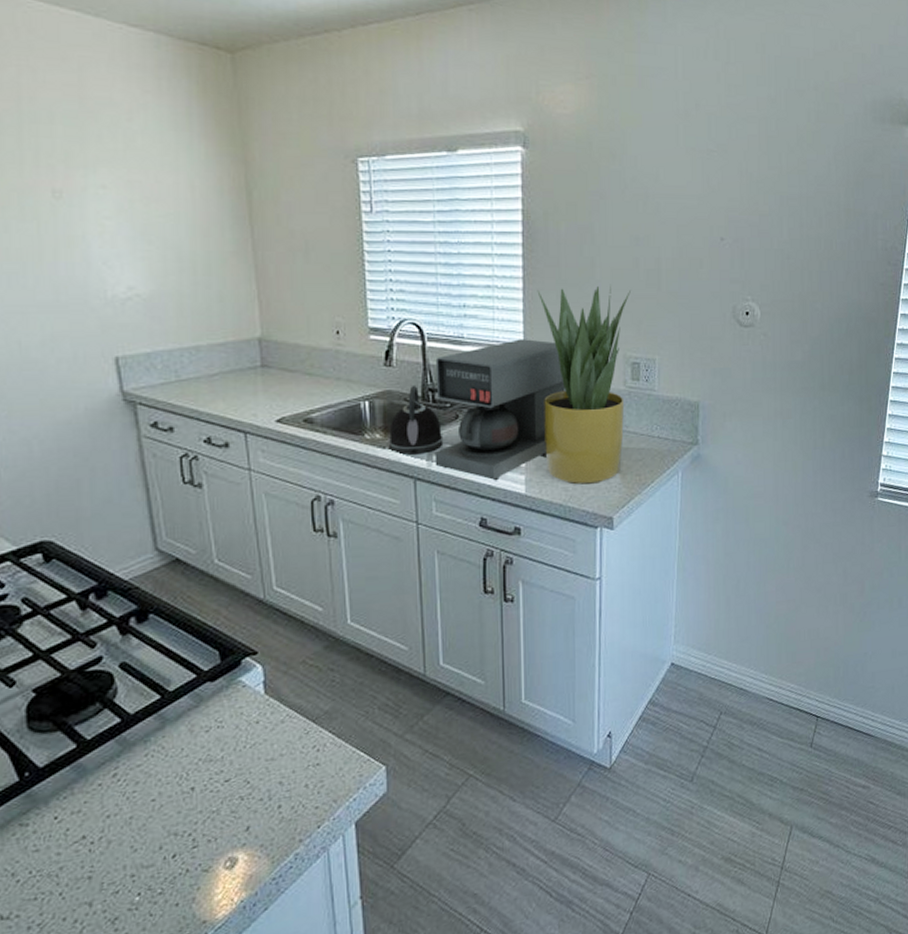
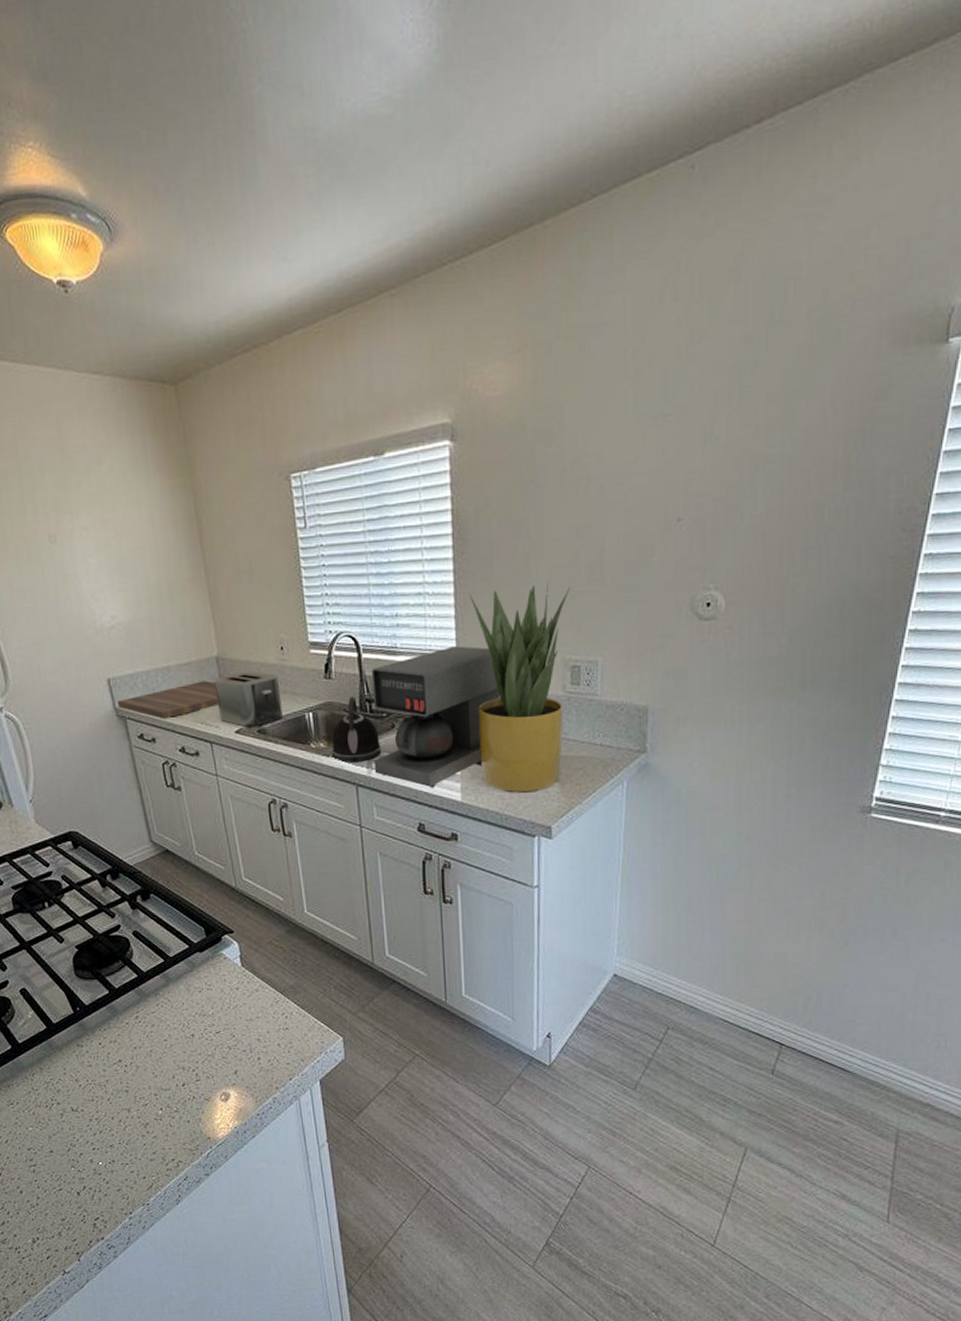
cutting board: none [125,364,258,406] -> present [117,681,219,720]
toaster: none [254,356,336,418] -> present [214,672,284,729]

